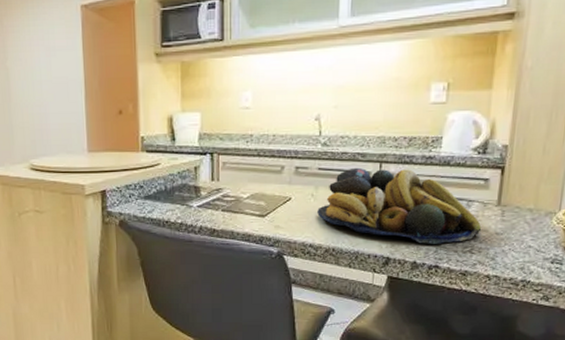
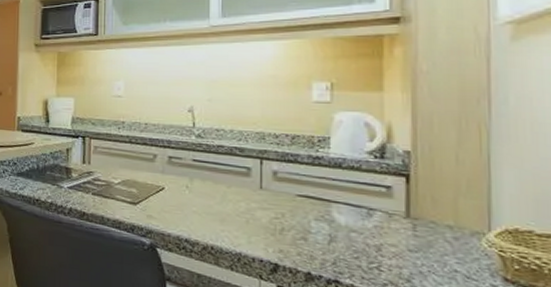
fruit bowl: present [317,167,482,244] -> none [193,162,390,255]

